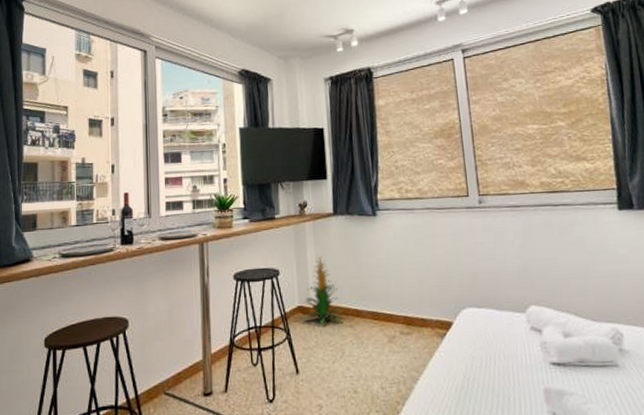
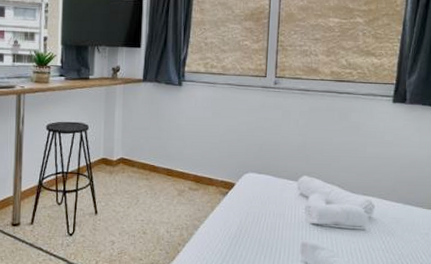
indoor plant: present [303,255,342,325] -> none [106,116,140,176]

